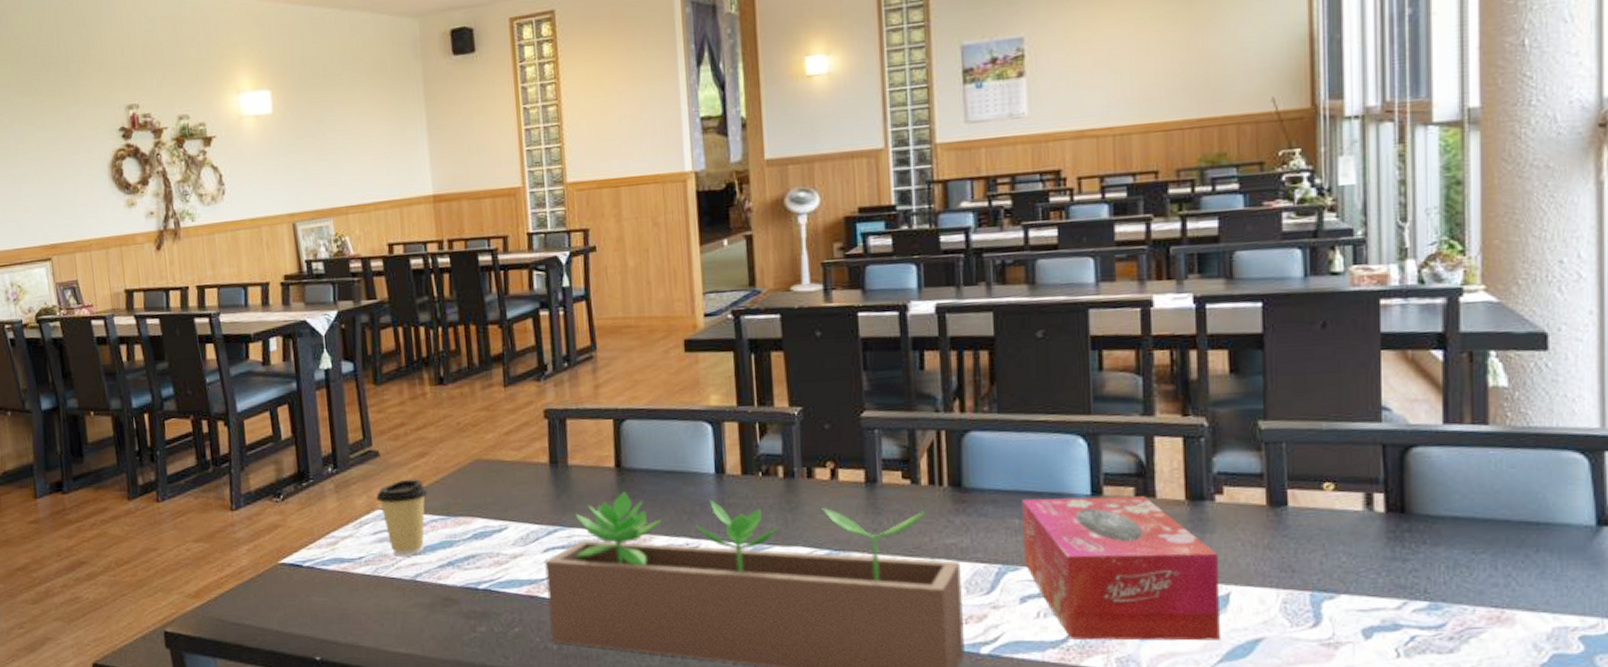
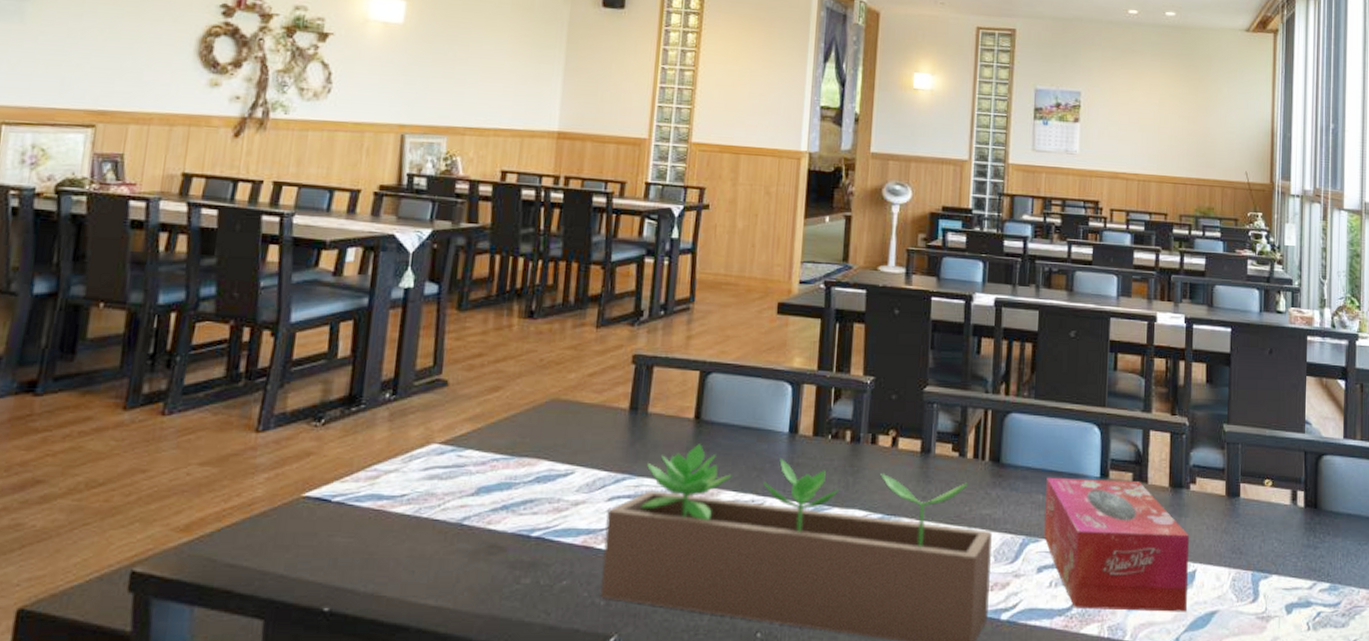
coffee cup: present [376,479,428,556] -> none [434,413,495,496]

